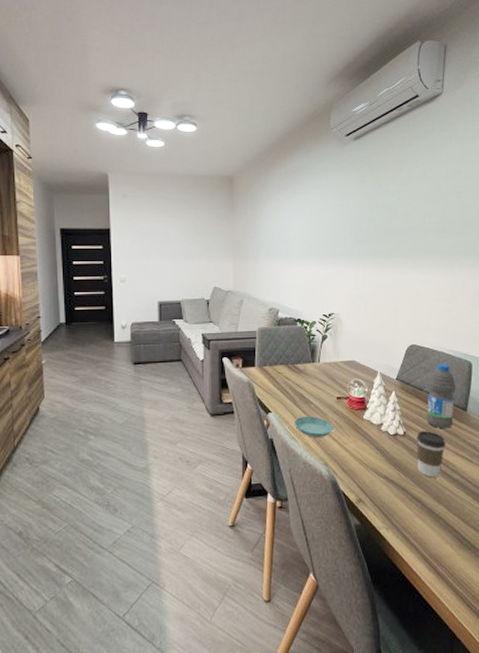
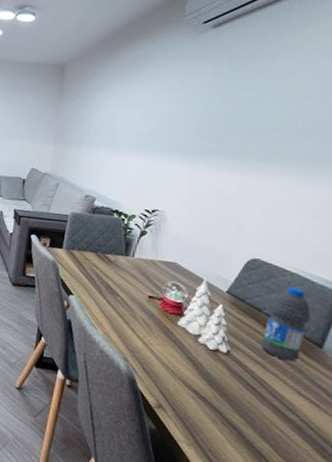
saucer: present [294,416,334,438] -> none [95,306,140,333]
coffee cup: present [417,431,446,478] -> none [240,354,285,411]

